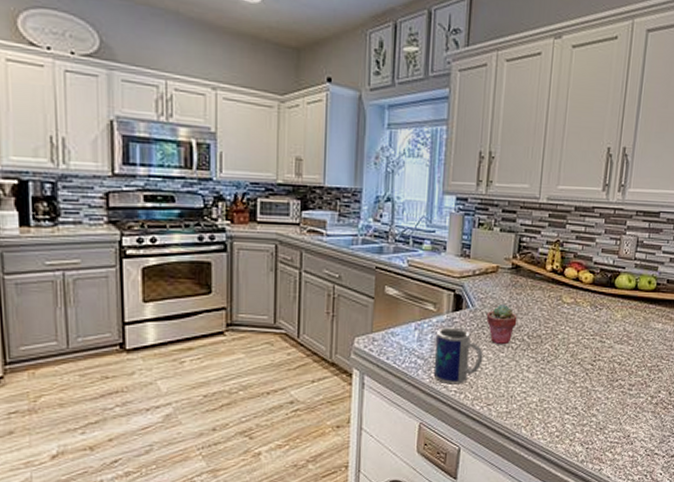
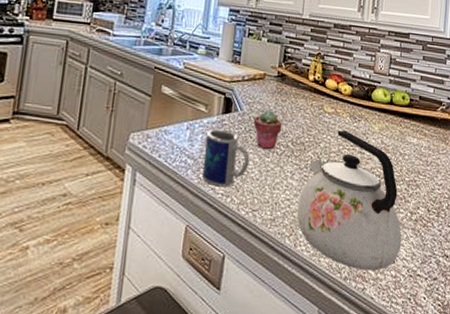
kettle: none [533,320,641,453] -> present [296,130,402,271]

